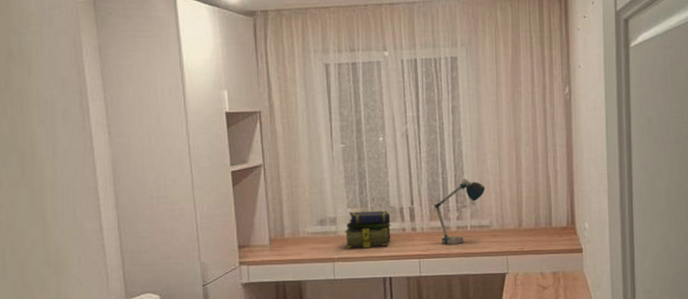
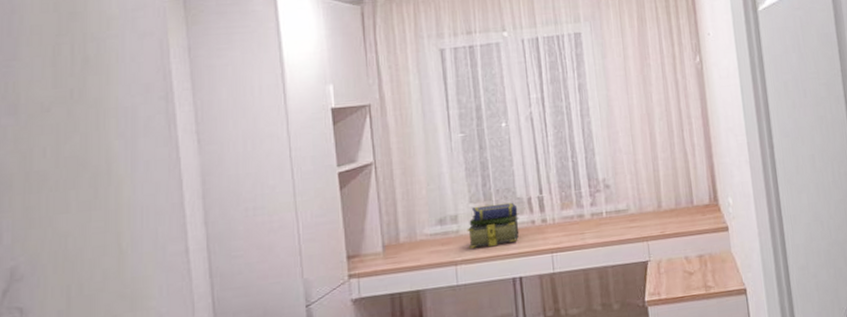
desk lamp: present [434,178,485,244] -> none [565,160,620,235]

